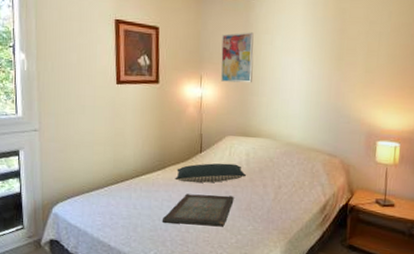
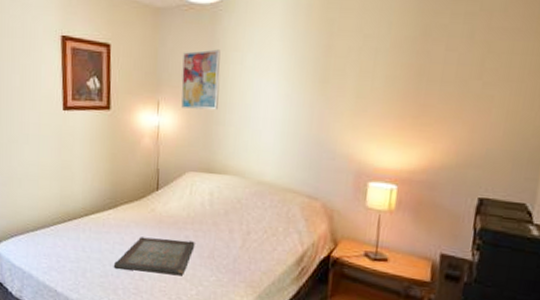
pillow: present [175,163,247,183] -> none [128,202,210,226]

